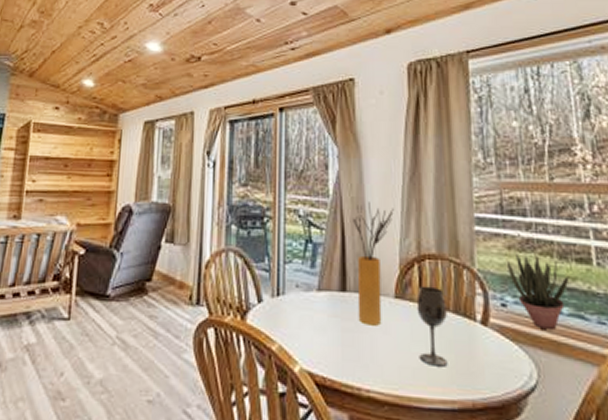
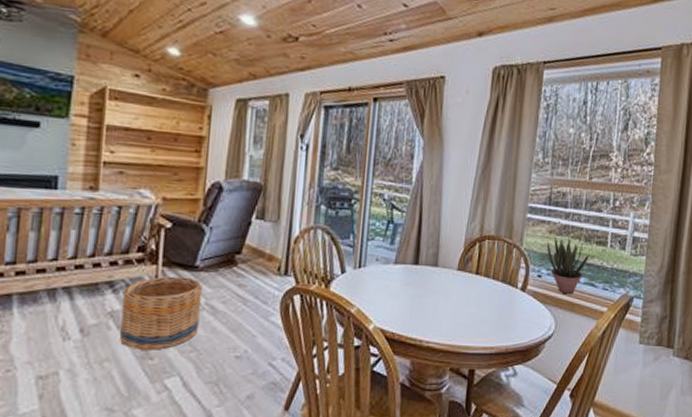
basket: none [34,306,115,391] -> present [120,276,204,351]
vase: present [352,202,394,326] -> none [426,190,466,292]
wine glass: present [416,285,448,367] -> none [470,260,497,323]

